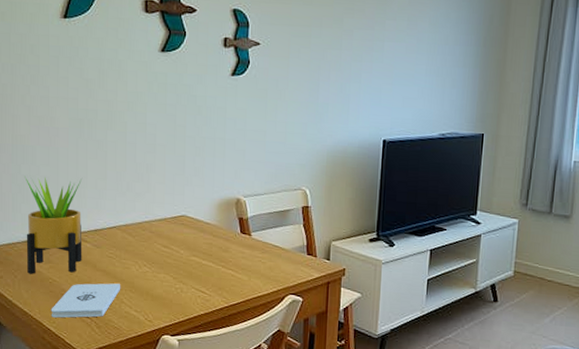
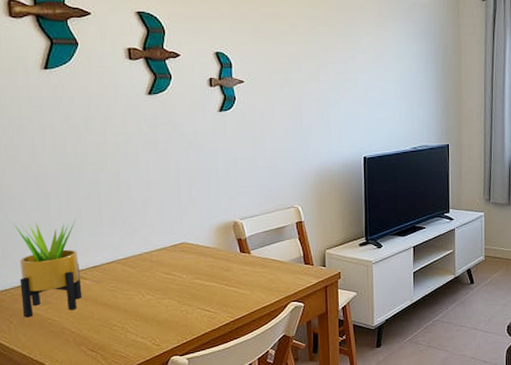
notepad: present [51,283,120,318] -> none [52,315,124,356]

